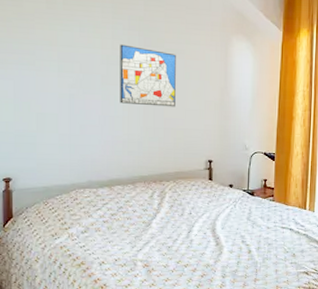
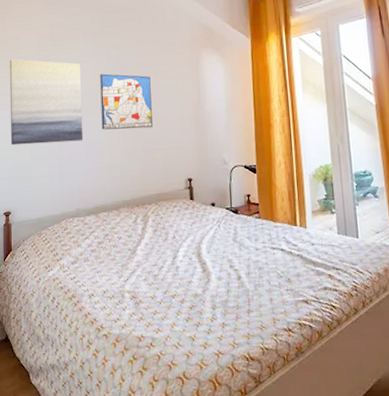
wall art: none [9,12,98,112] -> present [9,59,83,146]

